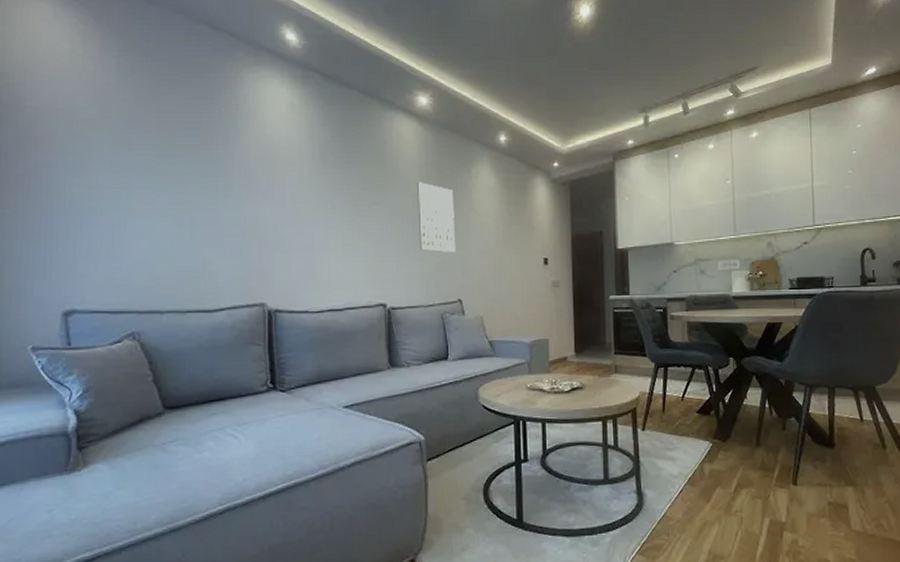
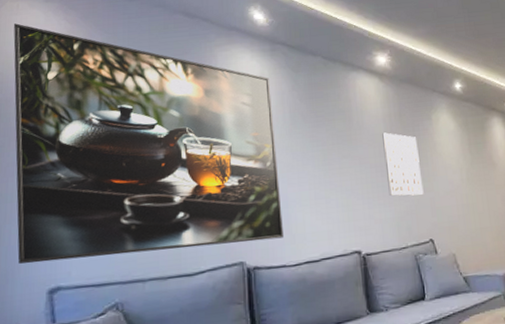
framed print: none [19,17,307,284] -> present [13,23,283,264]

